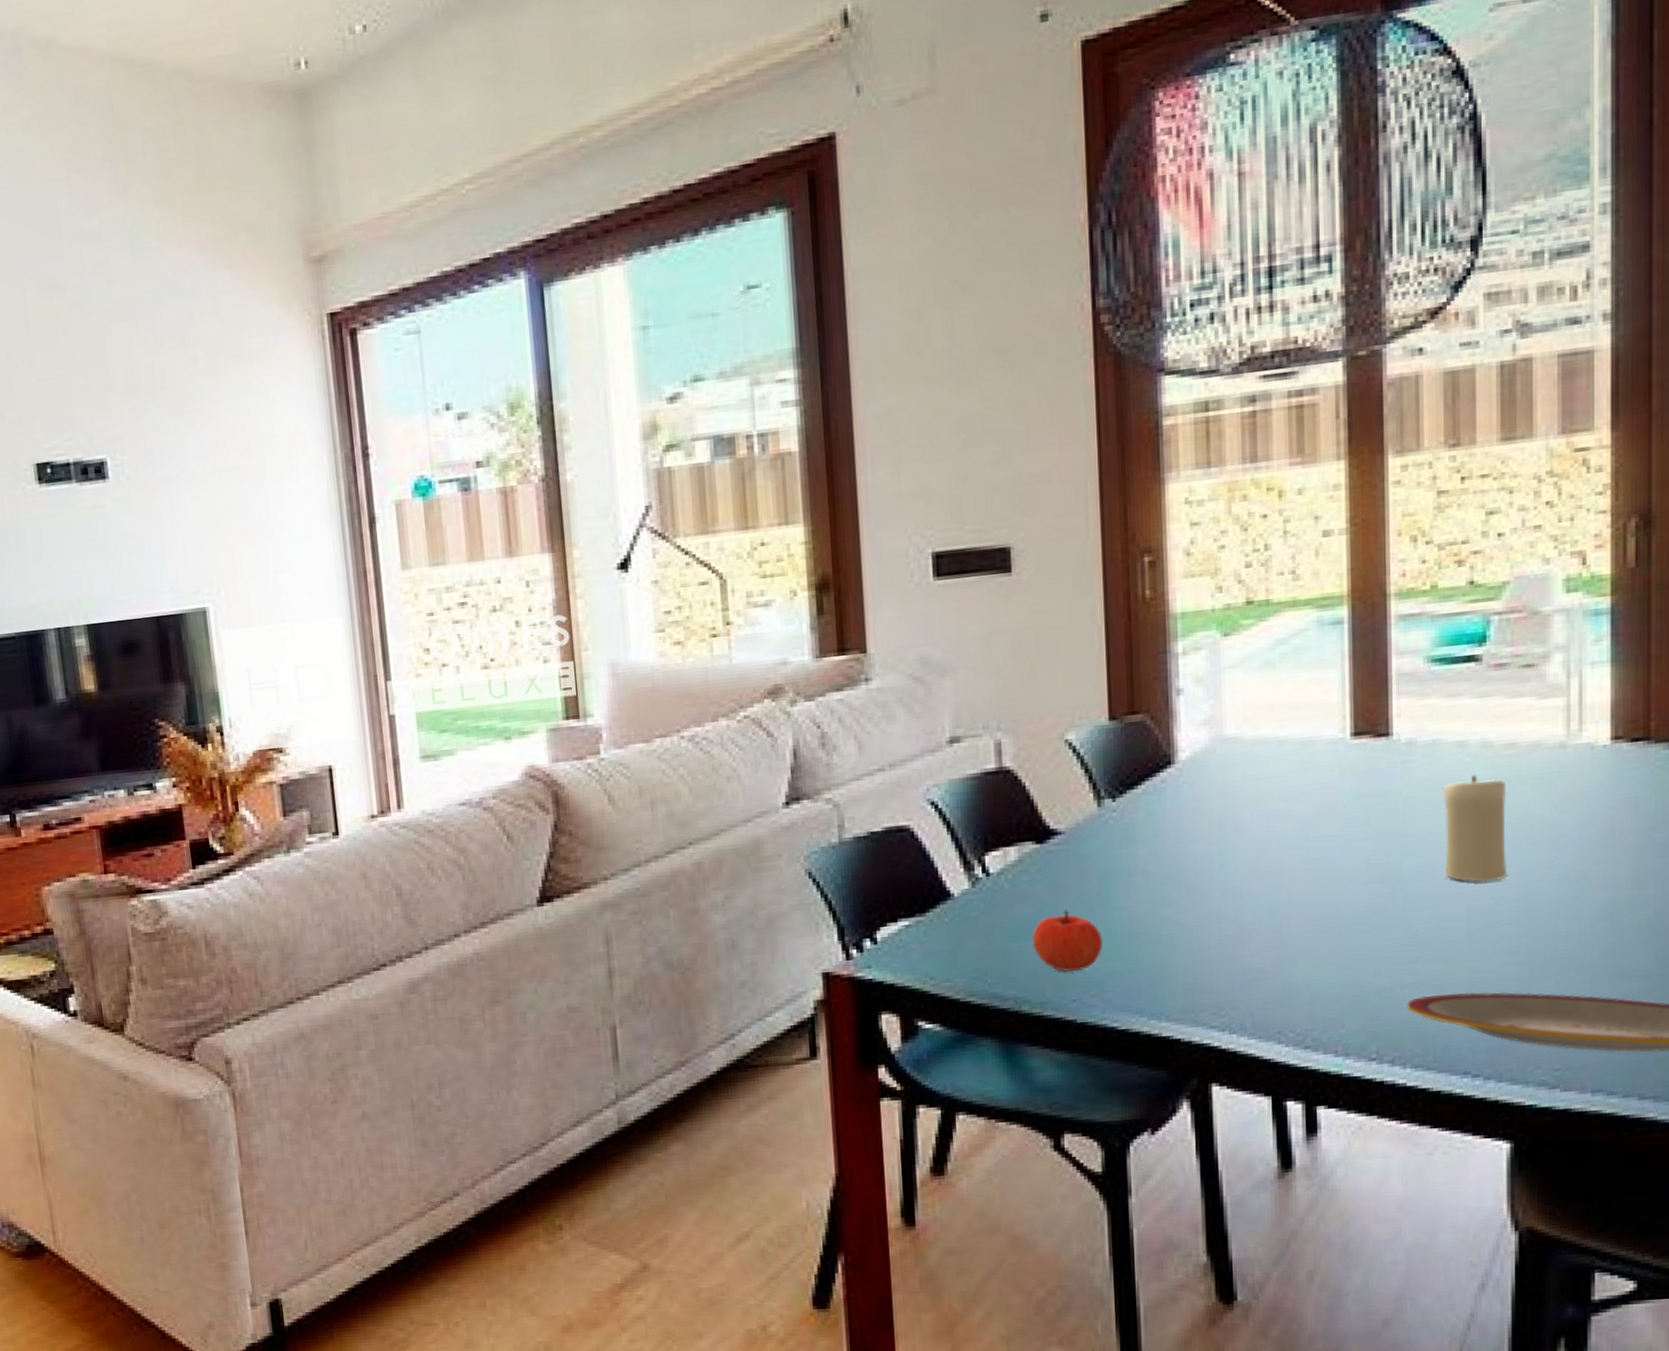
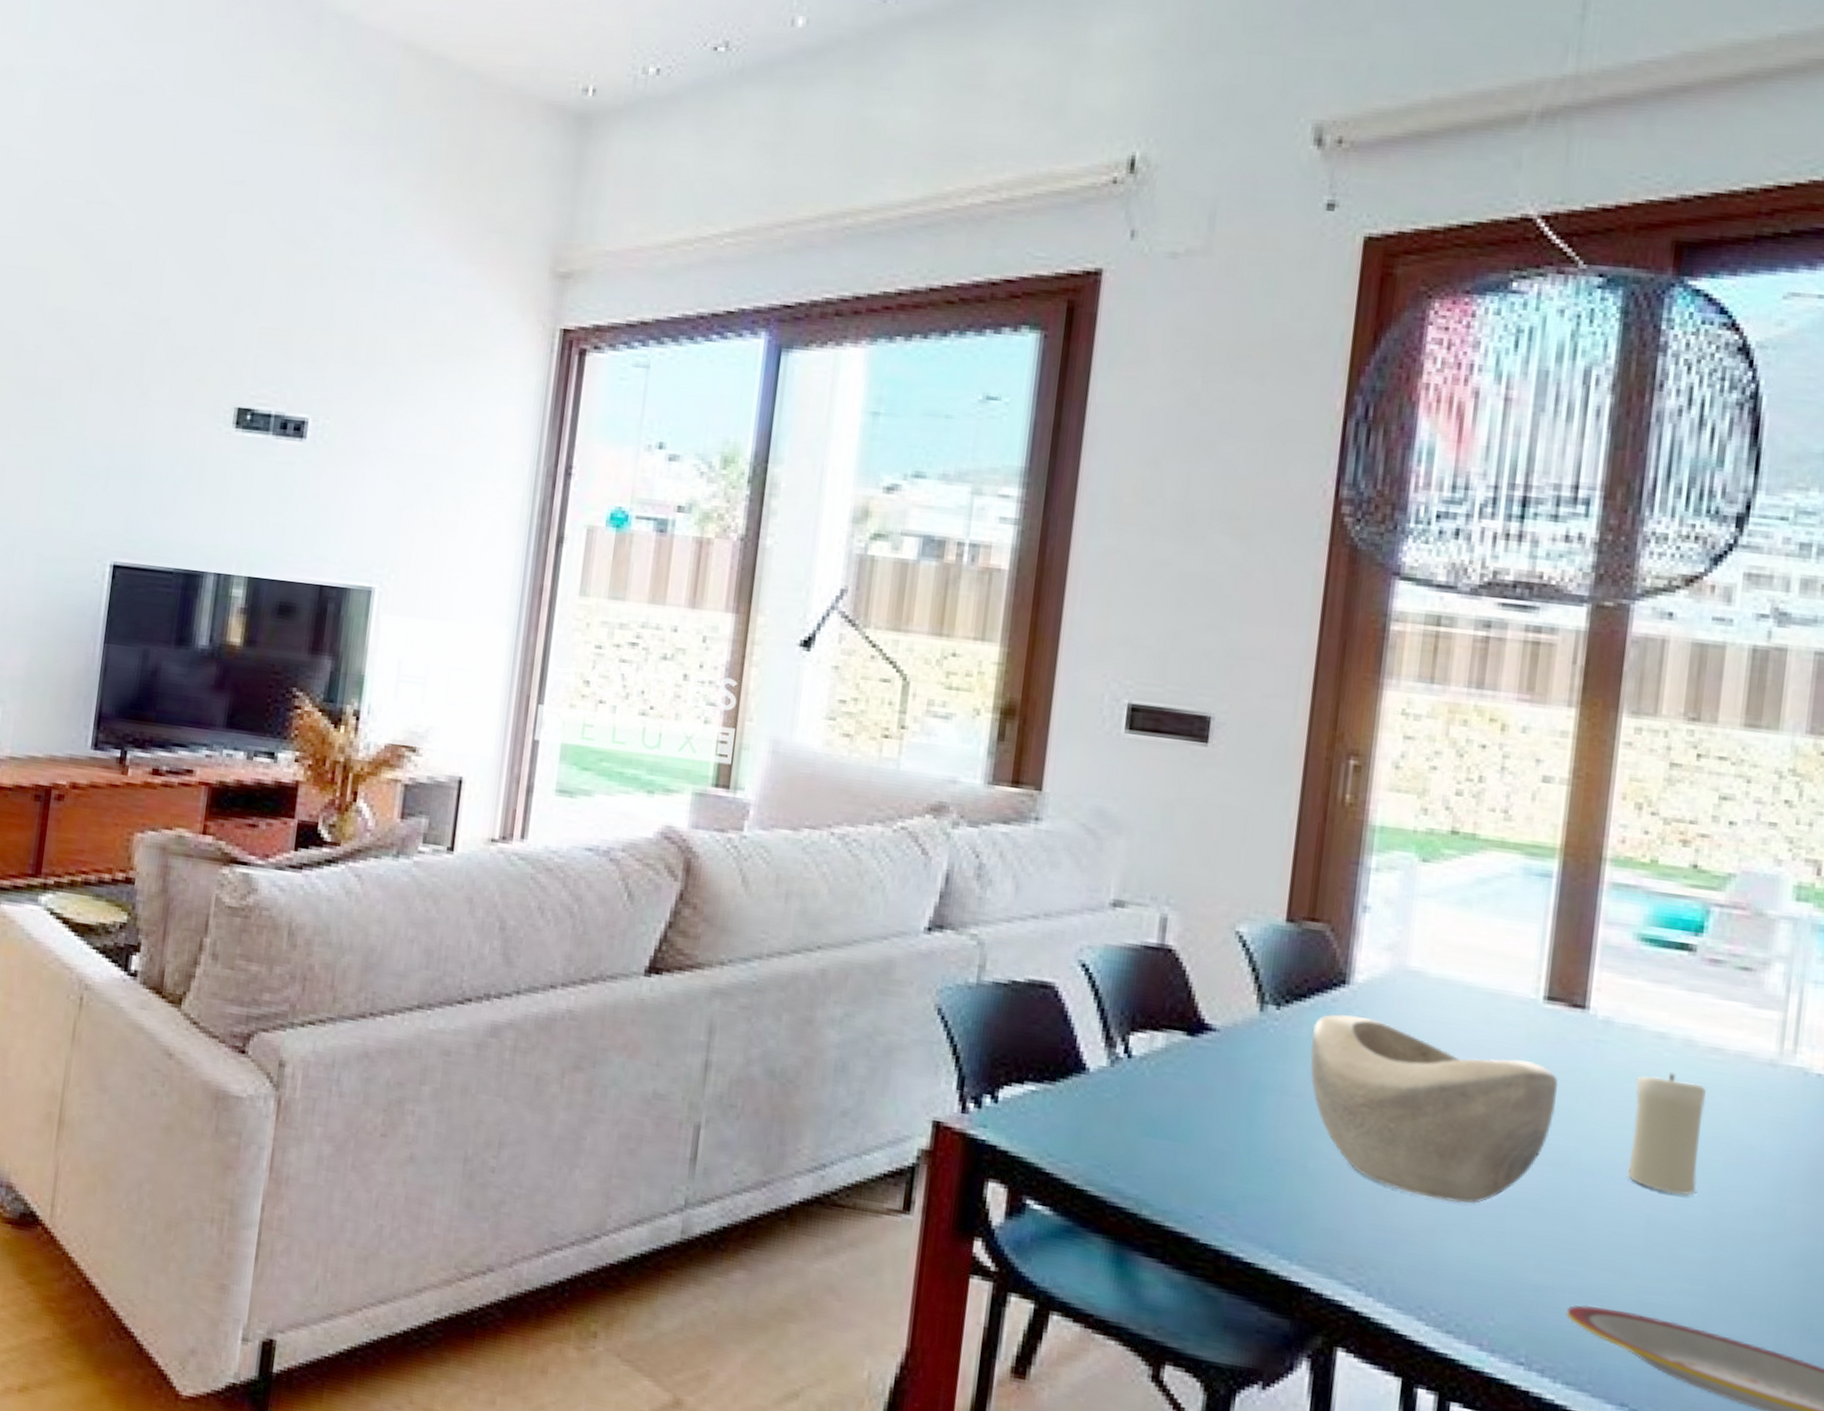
apple: present [1032,910,1103,972] -> none [1165,1114,1243,1186]
decorative bowl: none [1147,789,1375,937] -> present [1310,1014,1559,1204]

